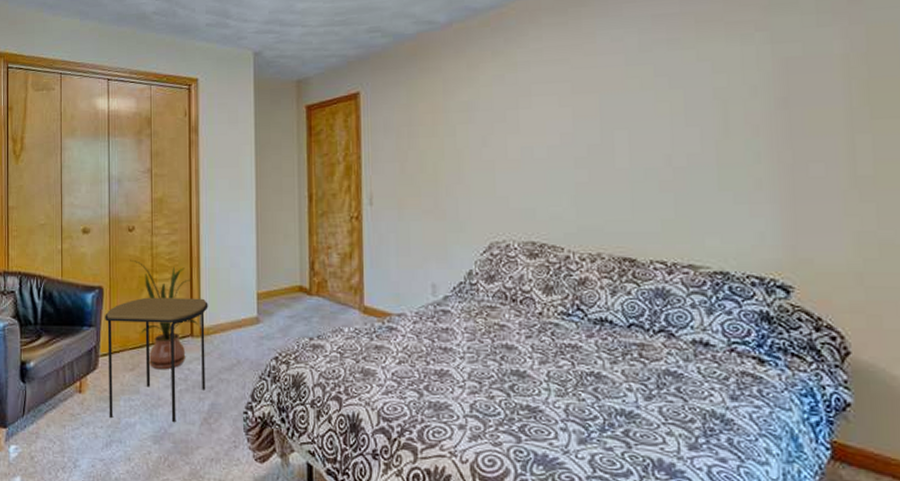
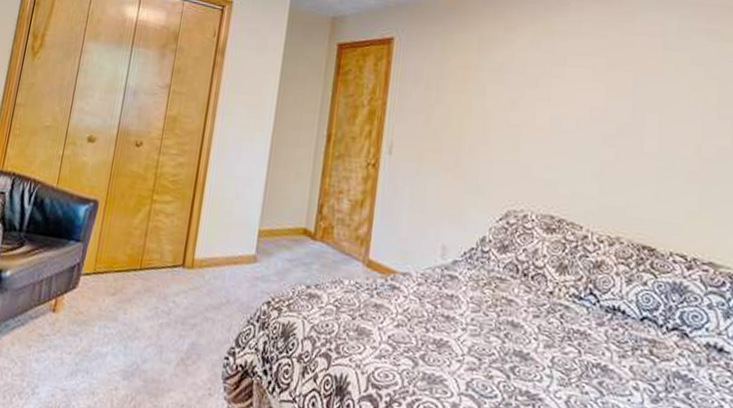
side table: present [105,297,208,422] -> none [80,218,206,358]
house plant: present [130,259,198,370] -> none [130,175,193,299]

